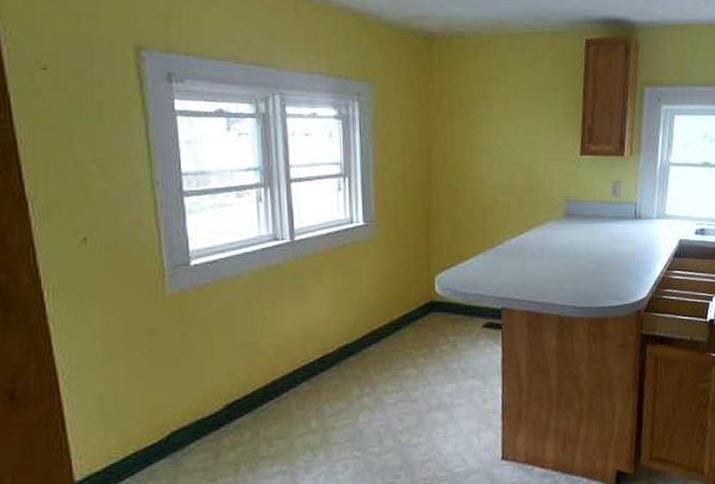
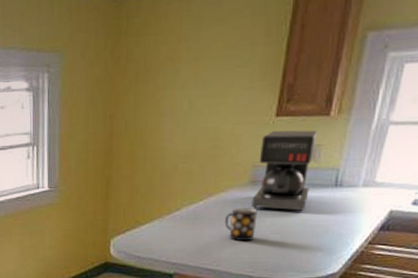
mug: none [545,240,574,273] -> present [224,208,258,242]
coffee maker: none [567,167,616,243] -> present [251,130,317,212]

